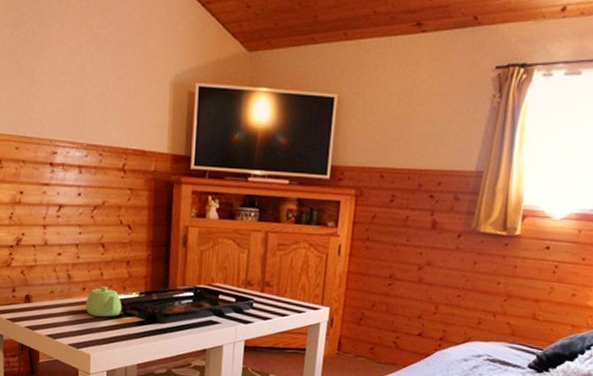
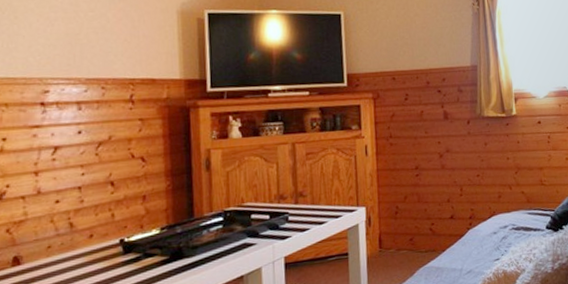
teapot: present [85,286,122,317] -> none [94,228,141,265]

